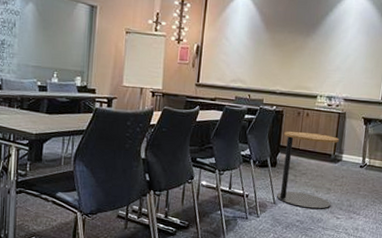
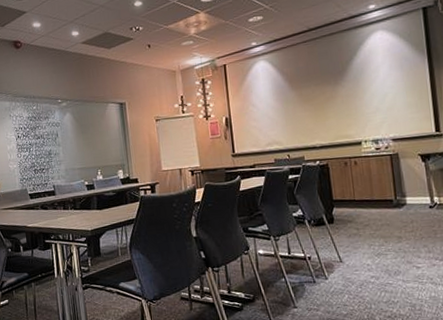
side table: present [276,130,339,210] -> none [334,180,406,263]

